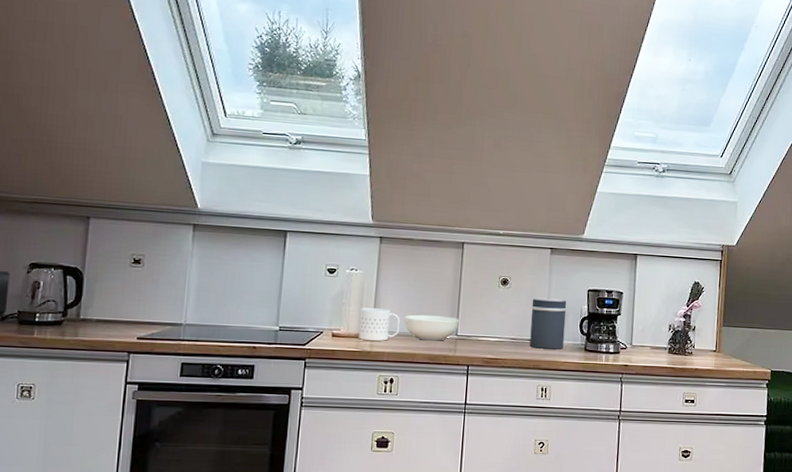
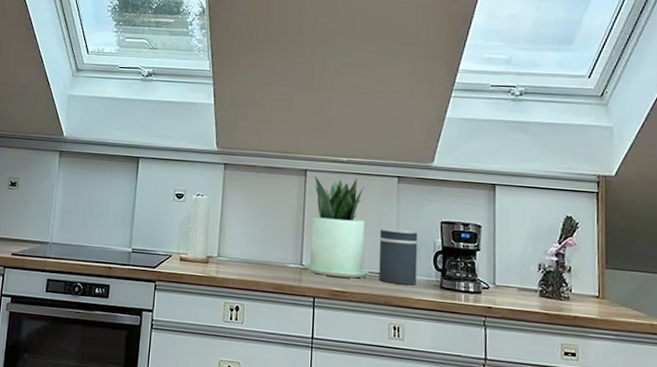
mug: present [358,308,401,342] -> none [204,233,245,267]
bowl: present [403,314,460,341] -> none [248,241,305,270]
planter: none [459,248,522,346] -> present [304,176,370,279]

